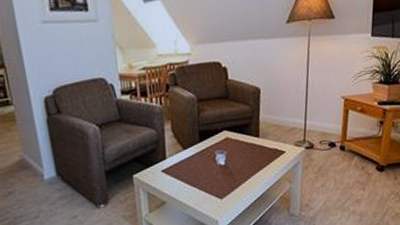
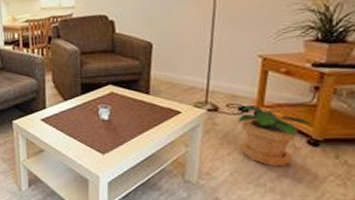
potted plant: none [329,140,382,192] -> present [239,104,316,167]

